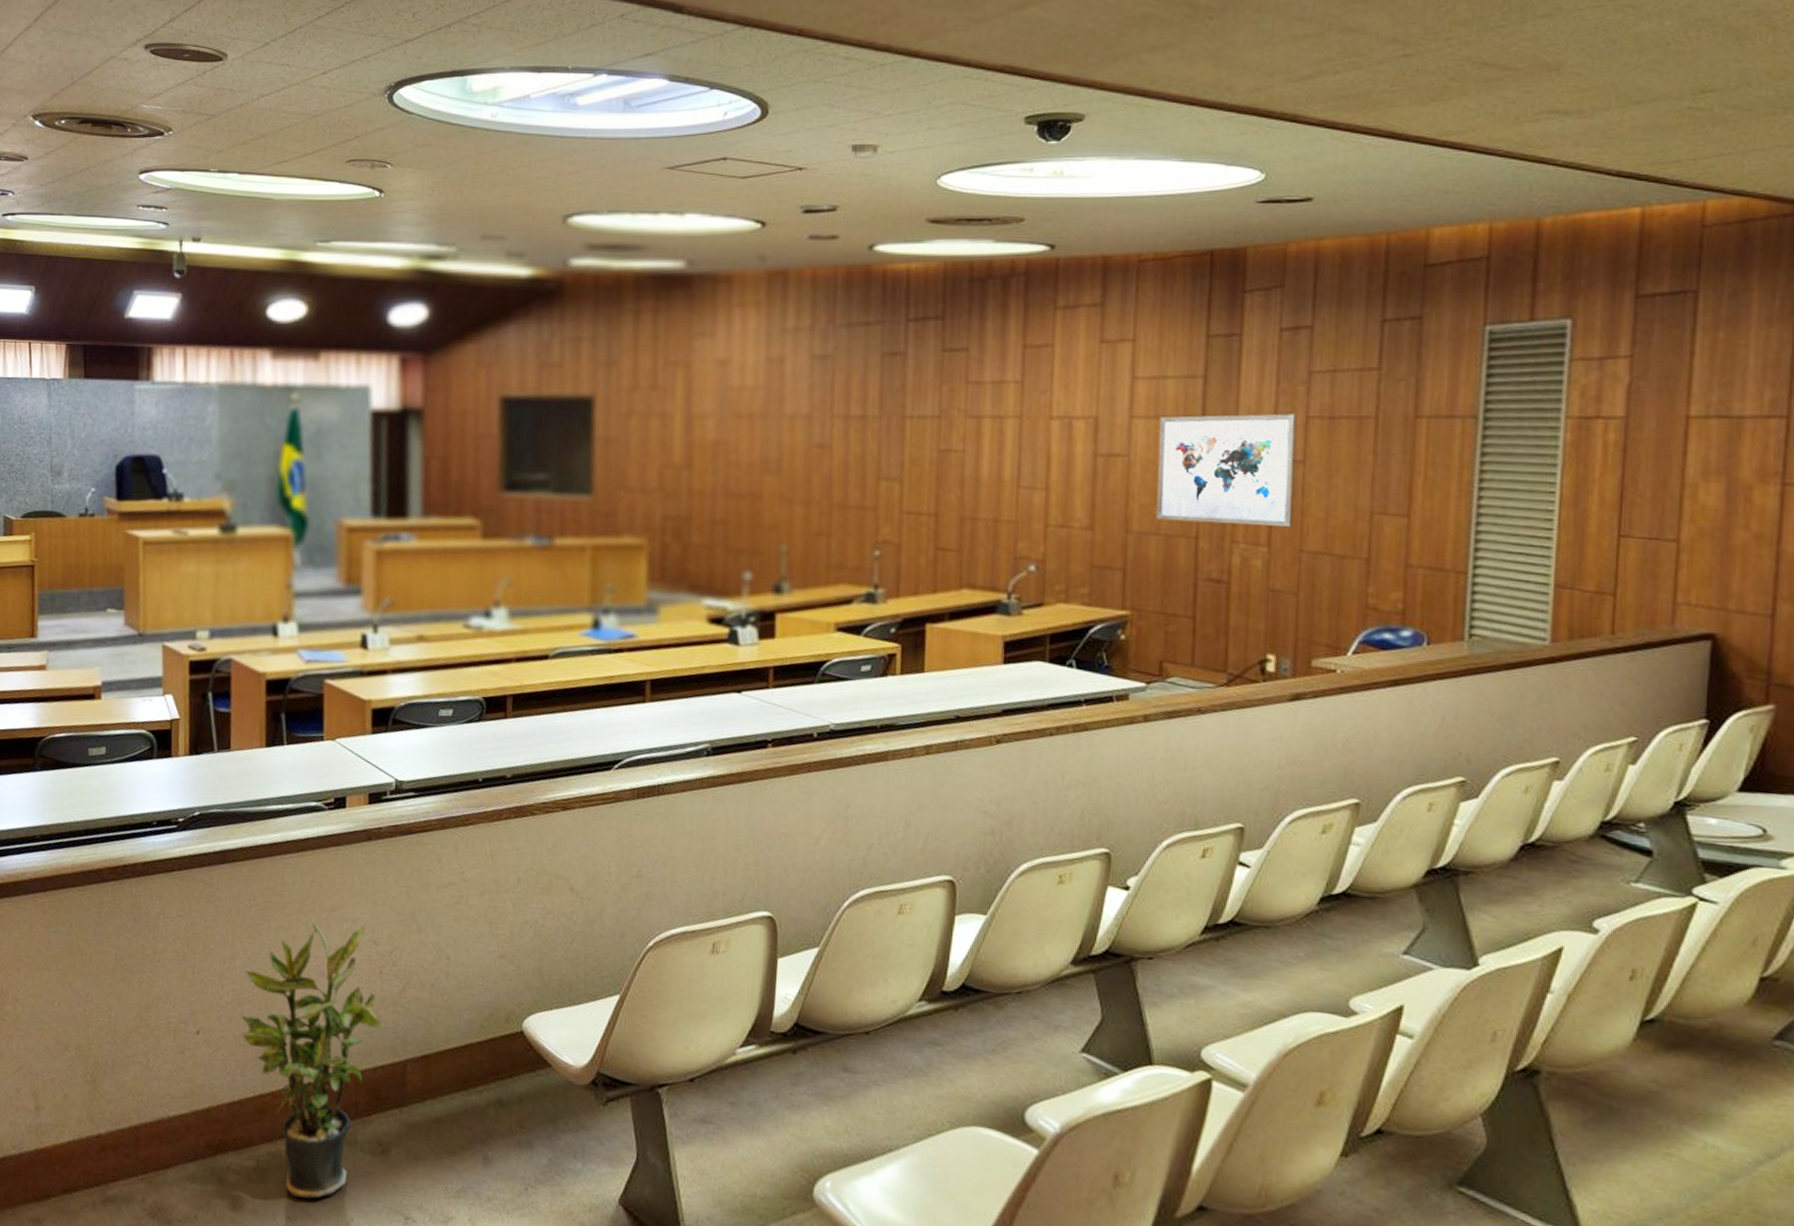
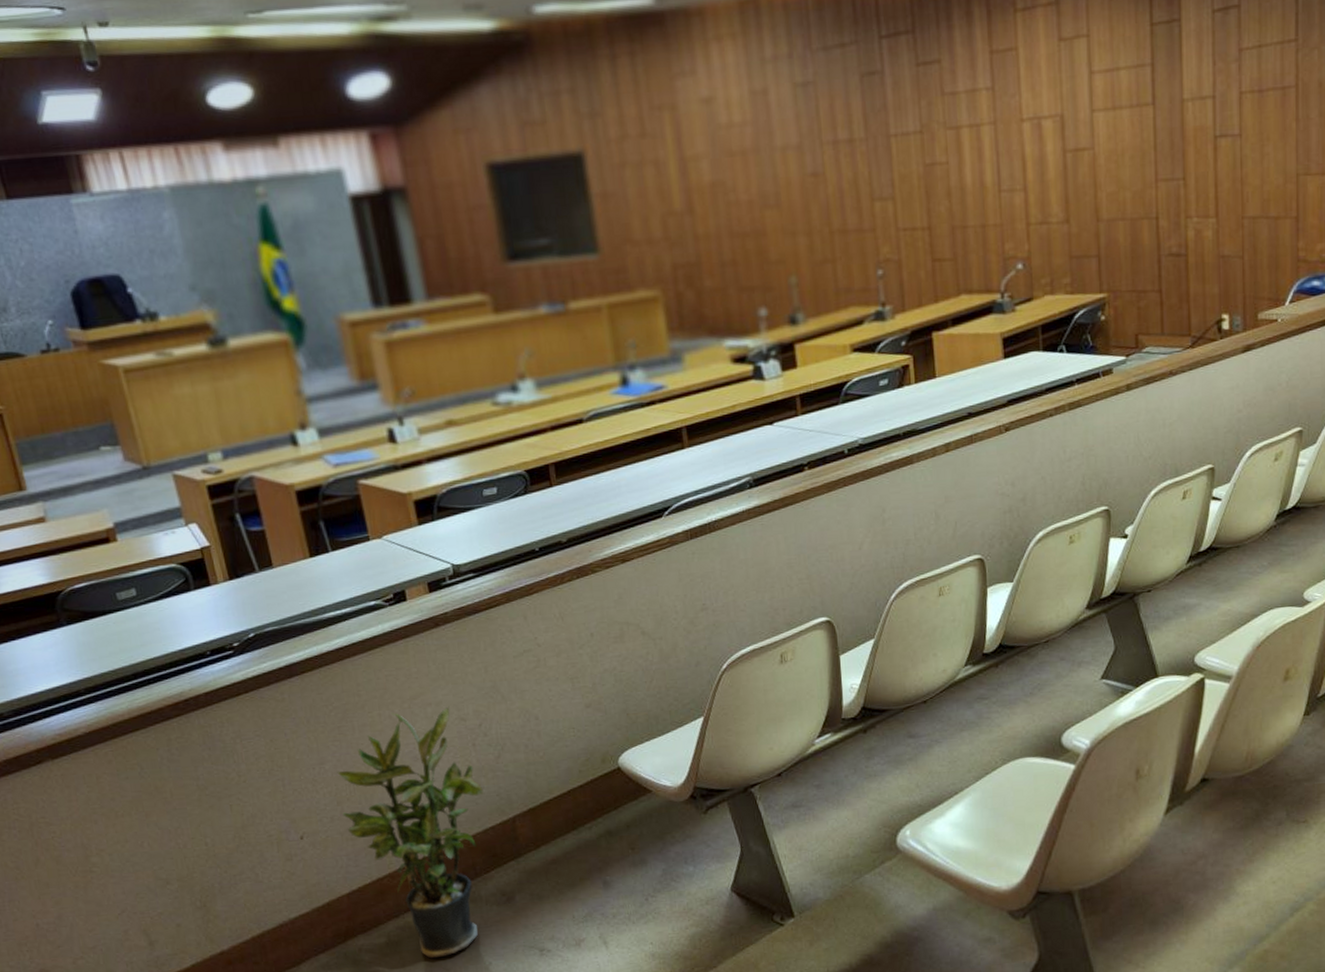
wall art: present [1156,413,1297,527] -> none [1117,91,1234,206]

